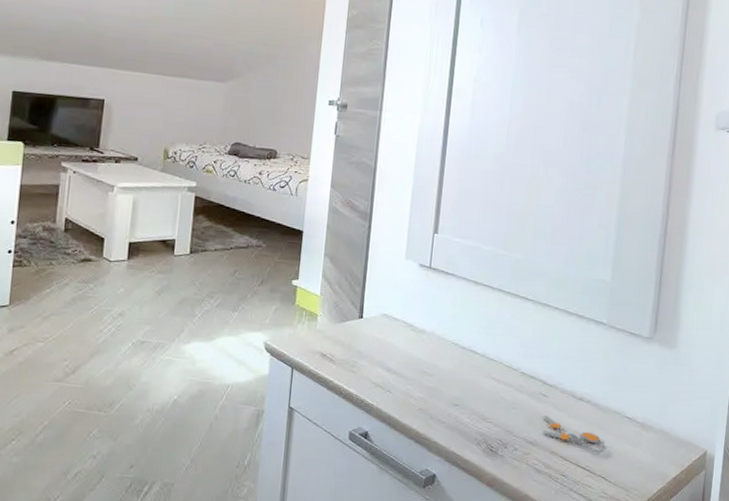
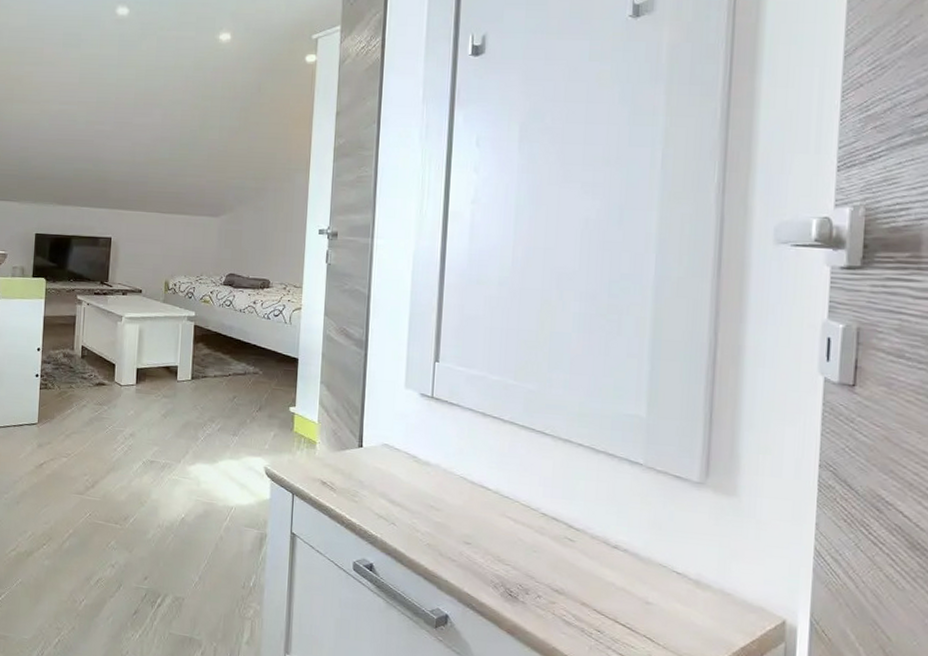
key chain: present [543,415,606,453] -> none [570,562,650,610]

